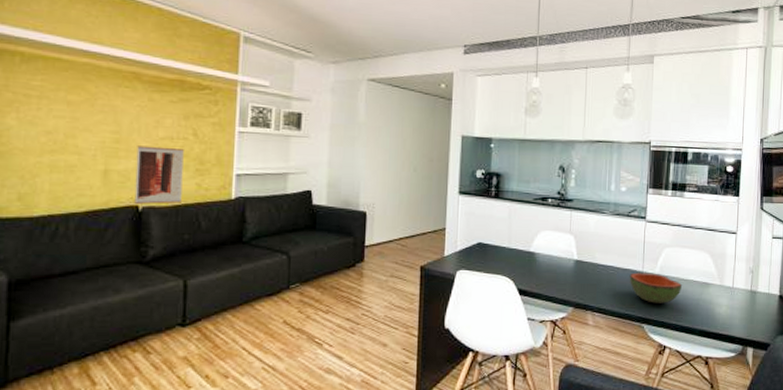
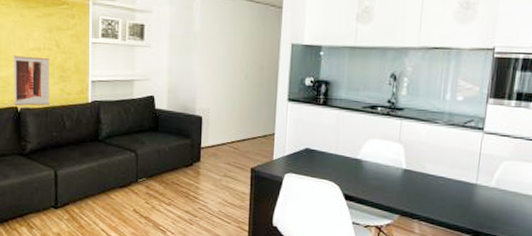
bowl: present [629,272,683,303] -> none [460,184,521,218]

